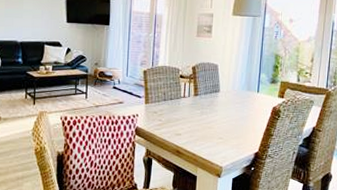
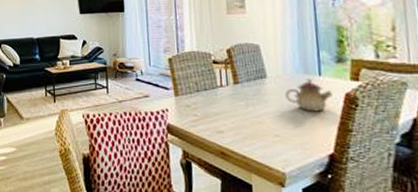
teapot: none [231,94,264,120] -> present [285,78,333,112]

